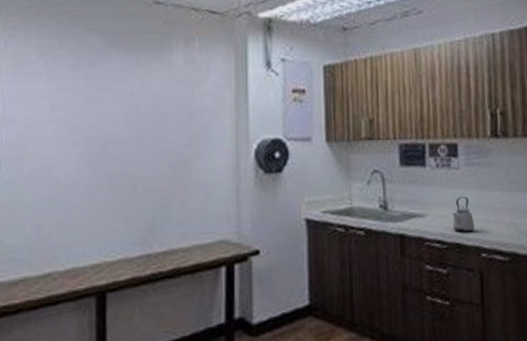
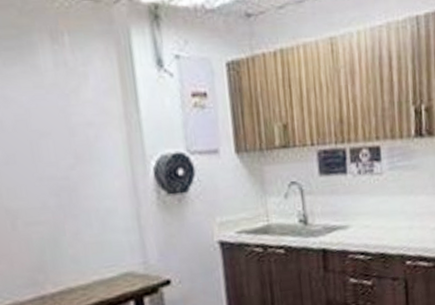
kettle: present [452,196,474,232] -> none [376,203,399,241]

